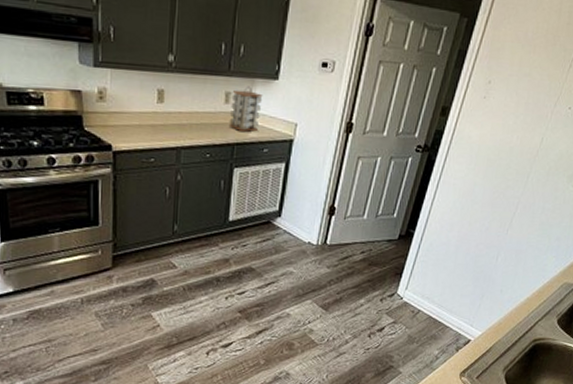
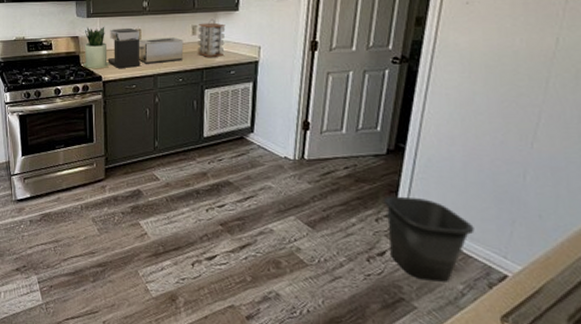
planter: none [87,80,123,136] -> present [83,27,110,69]
coffee maker: none [120,86,163,138] -> present [108,27,141,69]
toaster: none [159,102,214,134] -> present [138,37,184,64]
waste bin: none [388,277,455,349] -> present [383,195,475,282]

